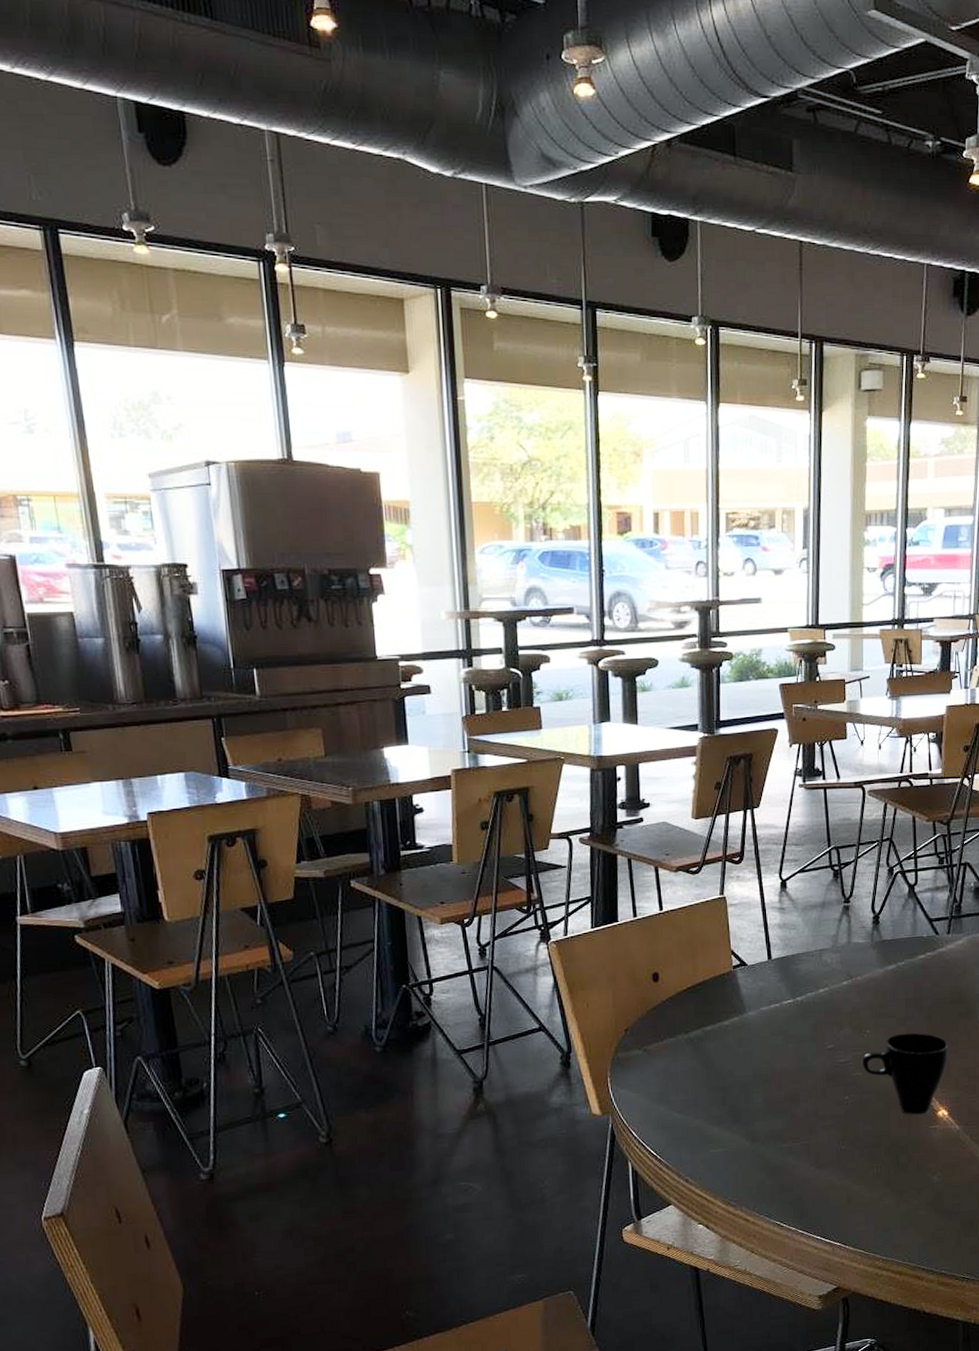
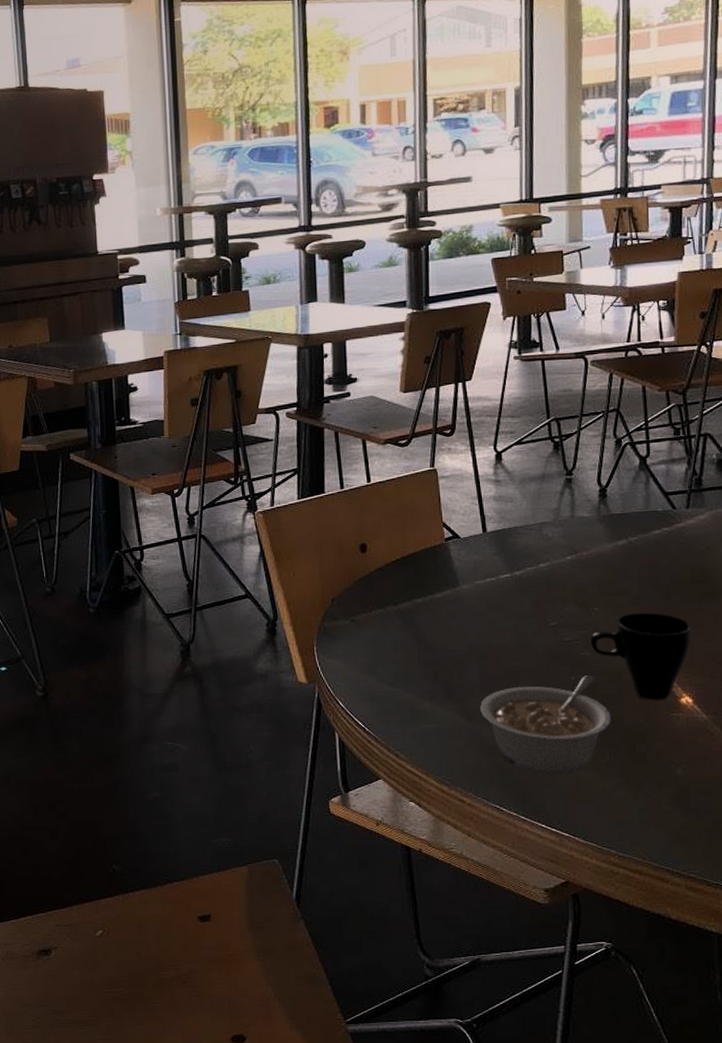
legume: none [764,1094,879,1190] -> present [480,675,611,775]

